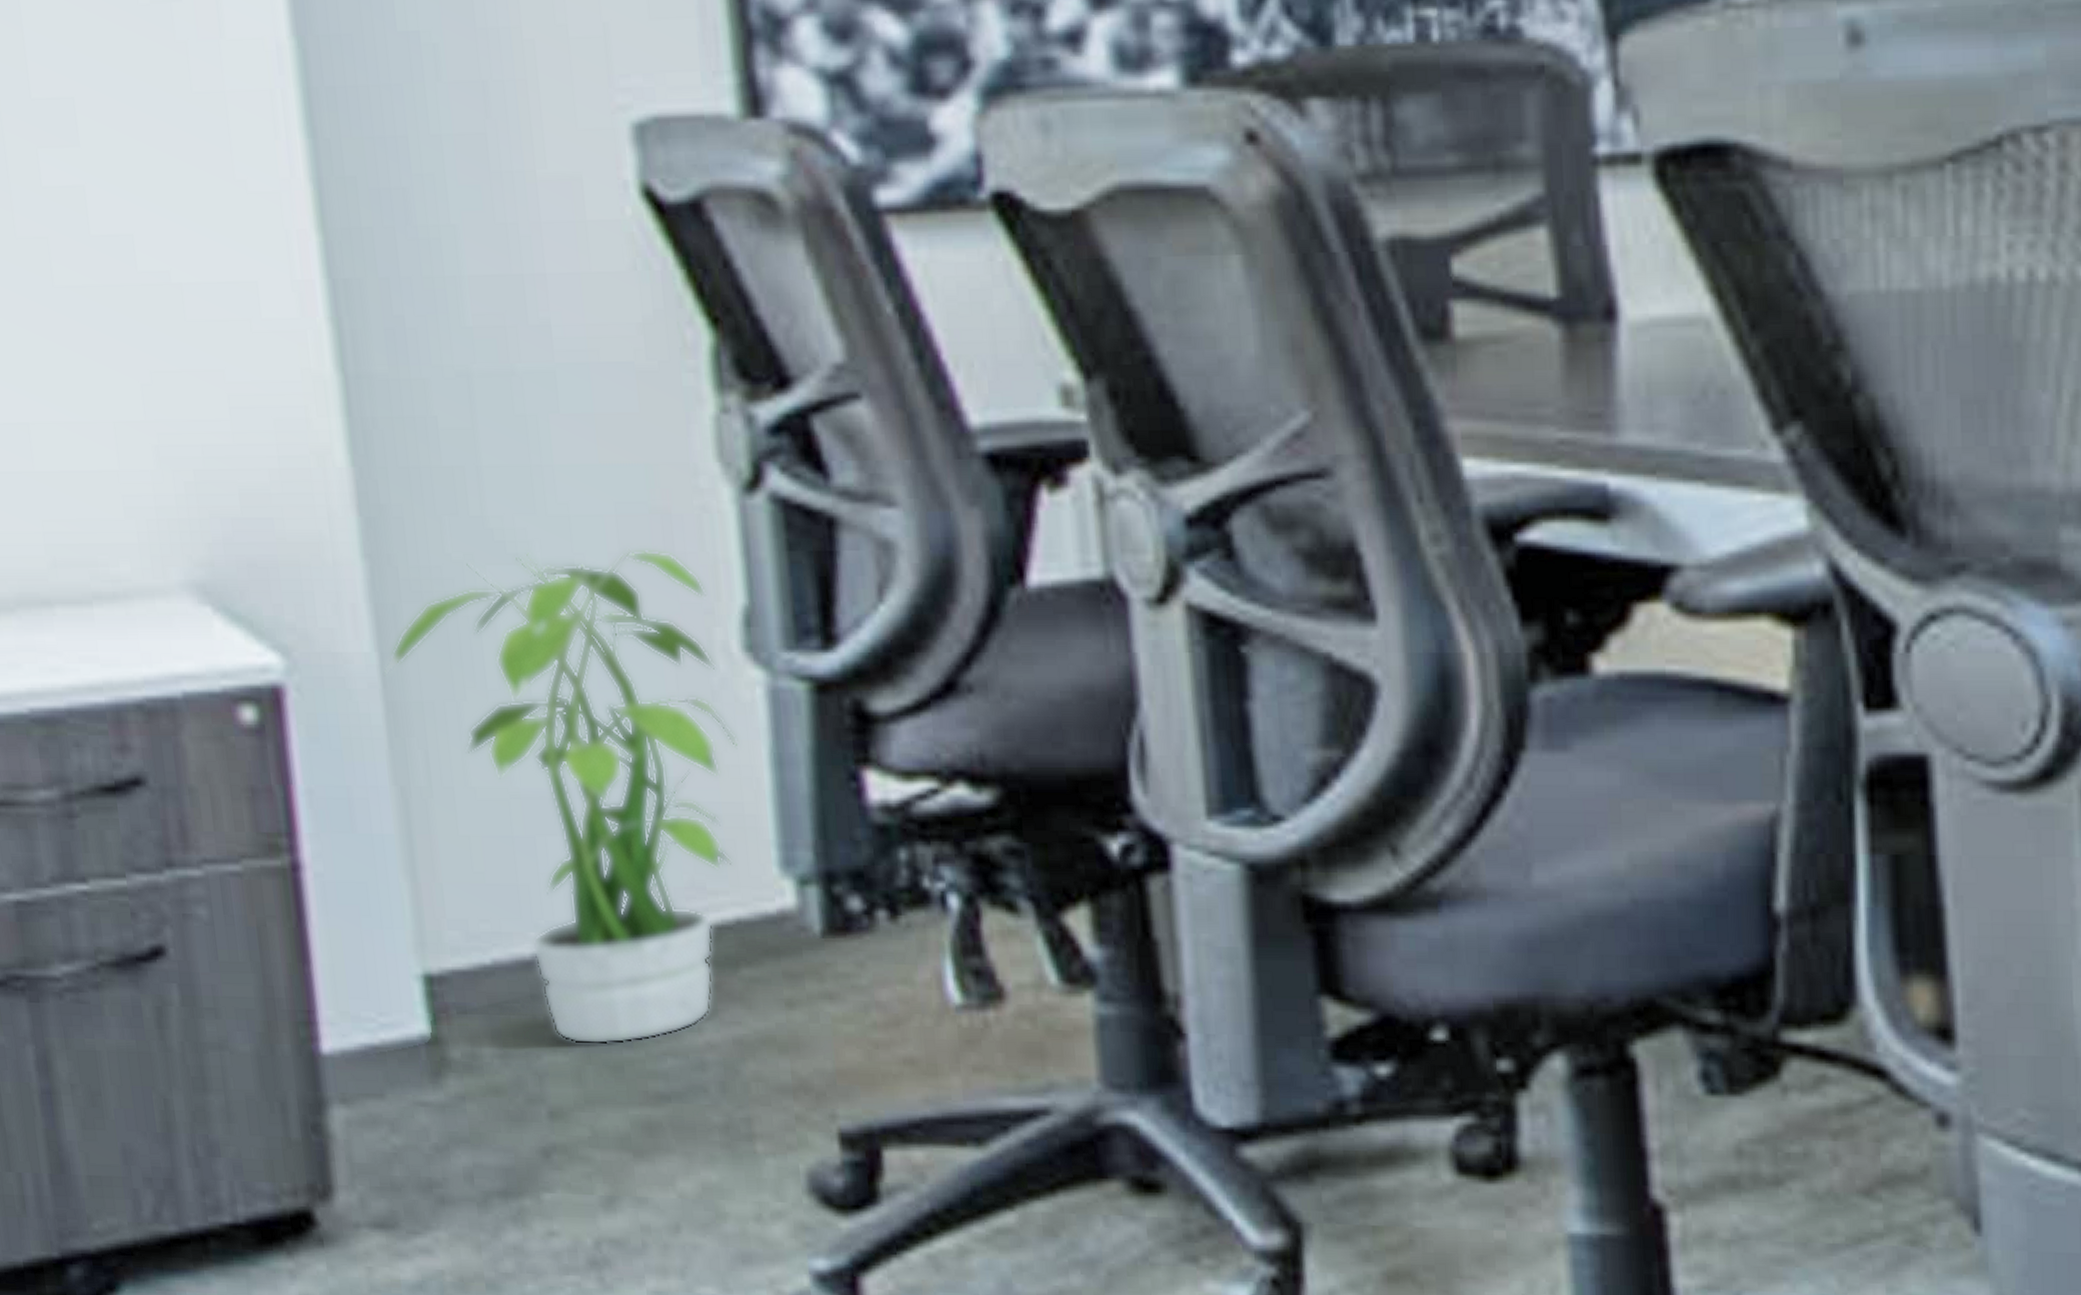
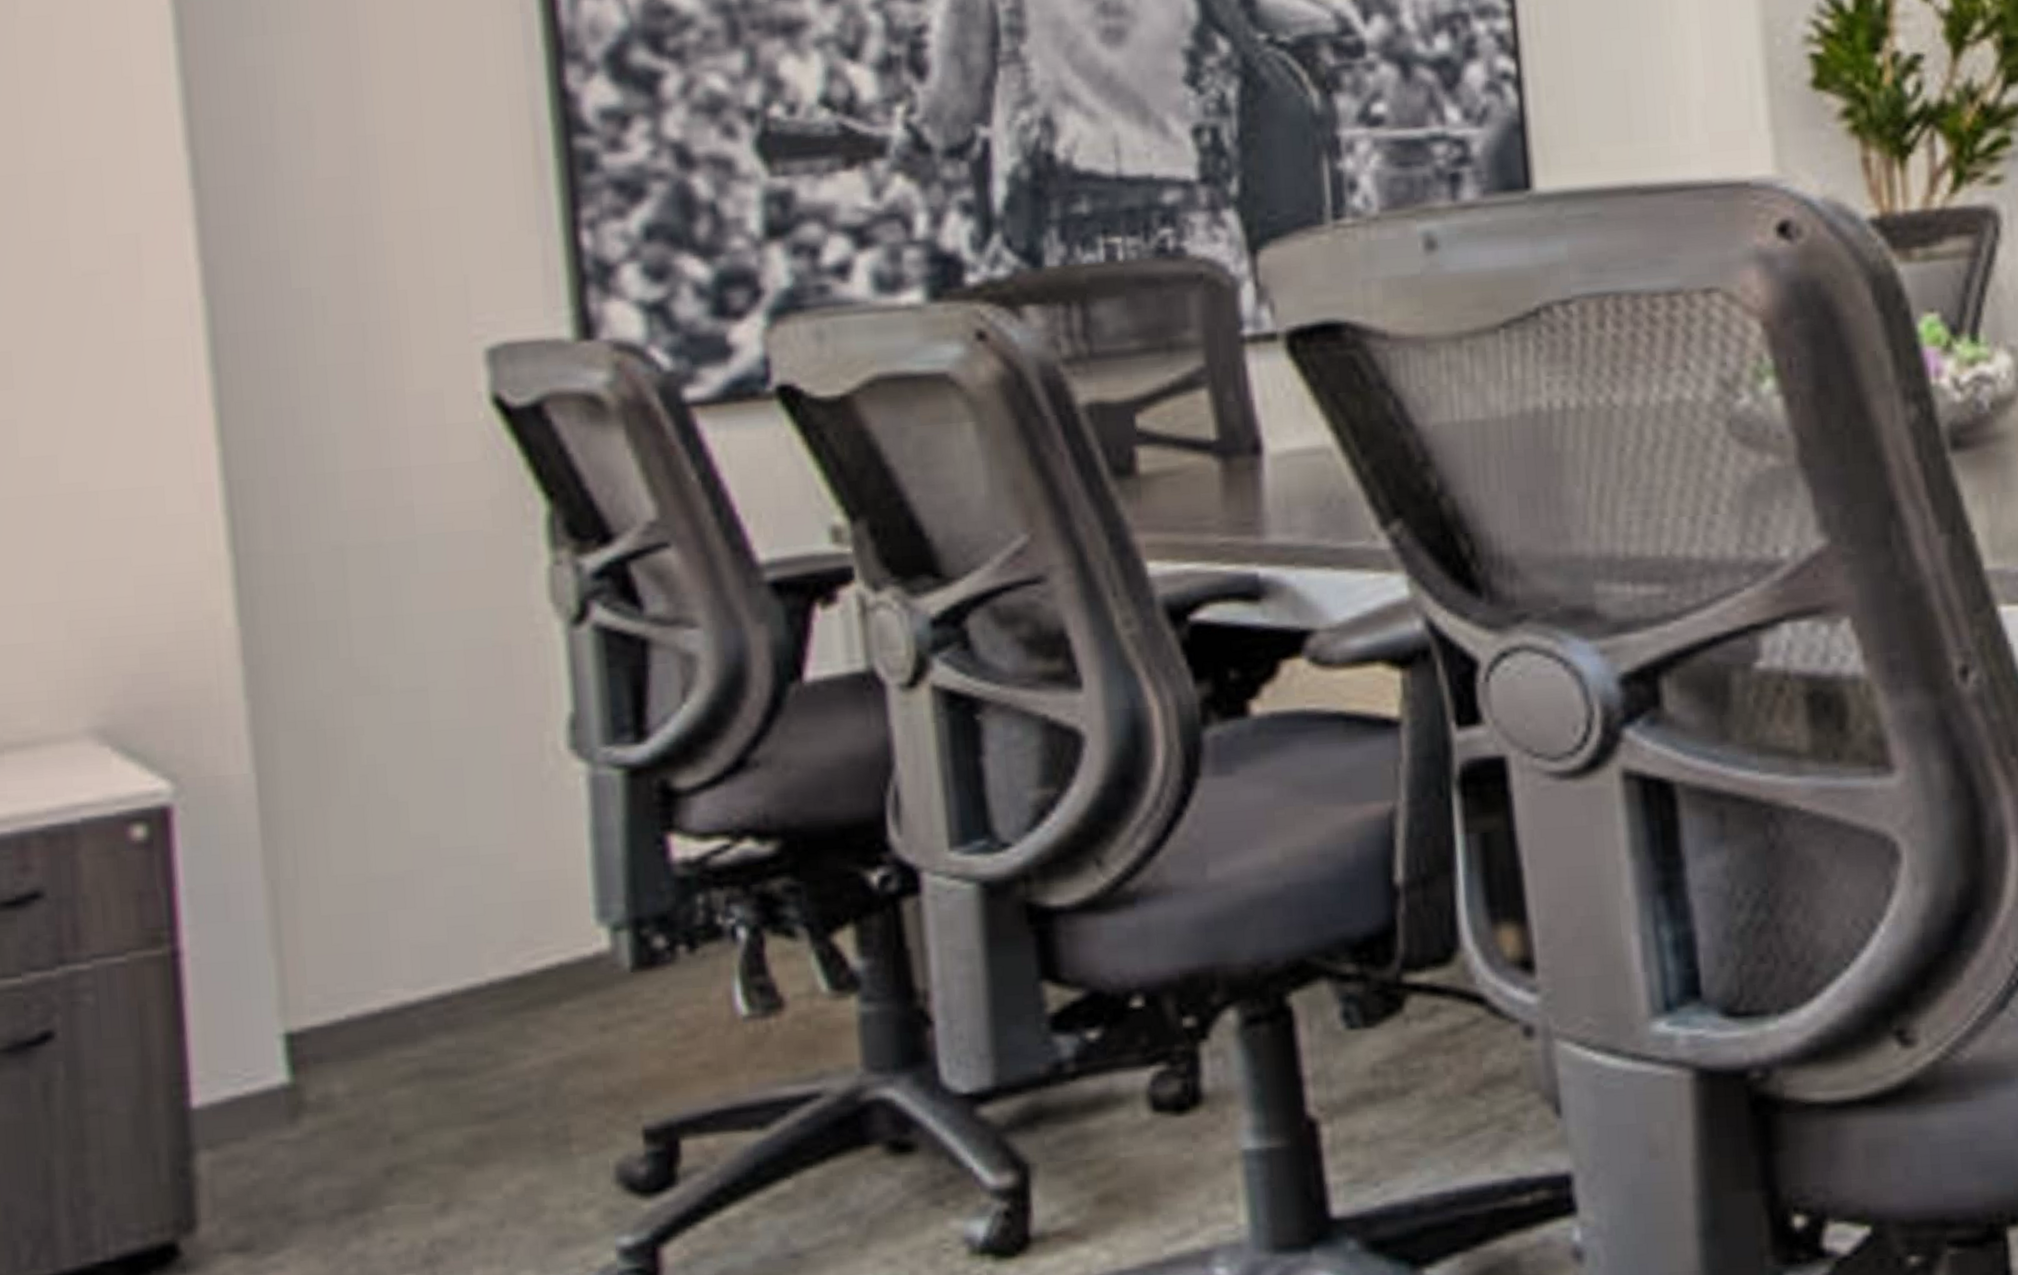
potted plant: present [384,549,738,1046] -> none [260,674,563,1079]

